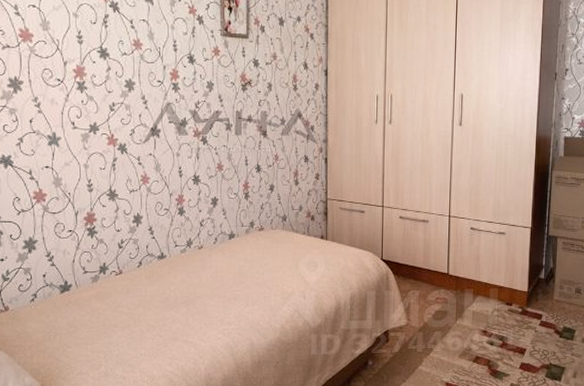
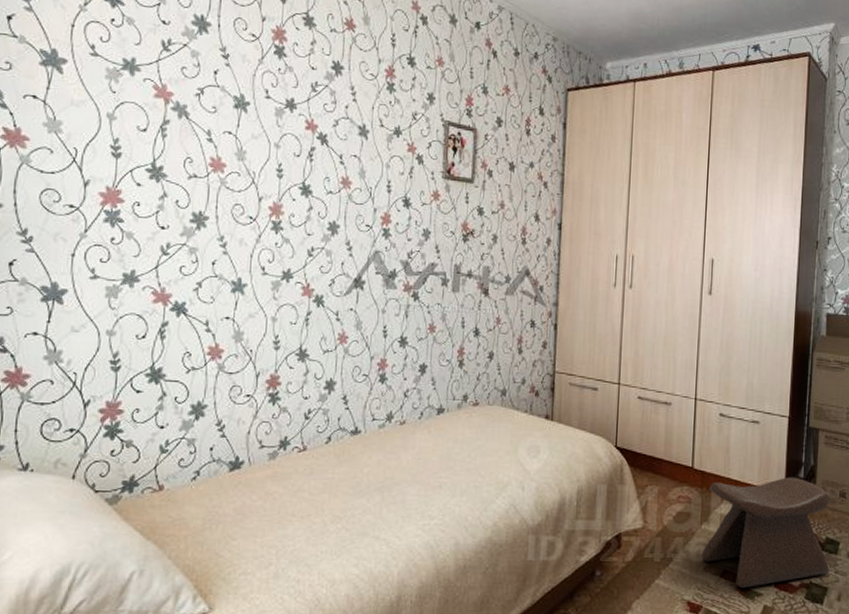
stool: none [457,278,568,370] -> present [701,477,831,588]

